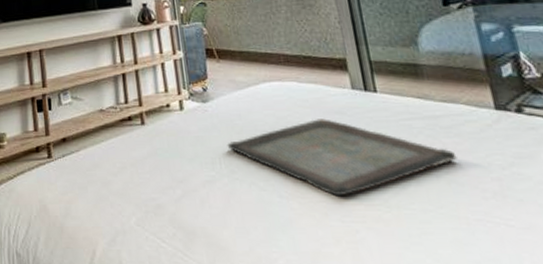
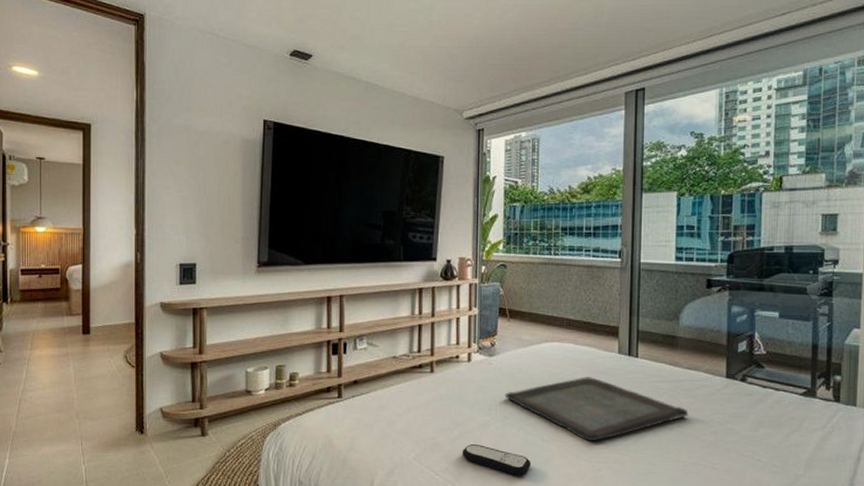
remote control: none [188,205,272,242] -> present [462,444,531,476]

